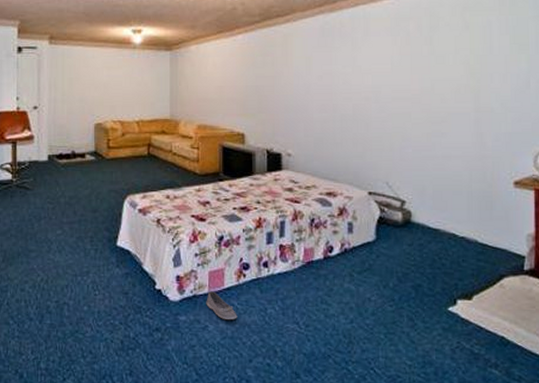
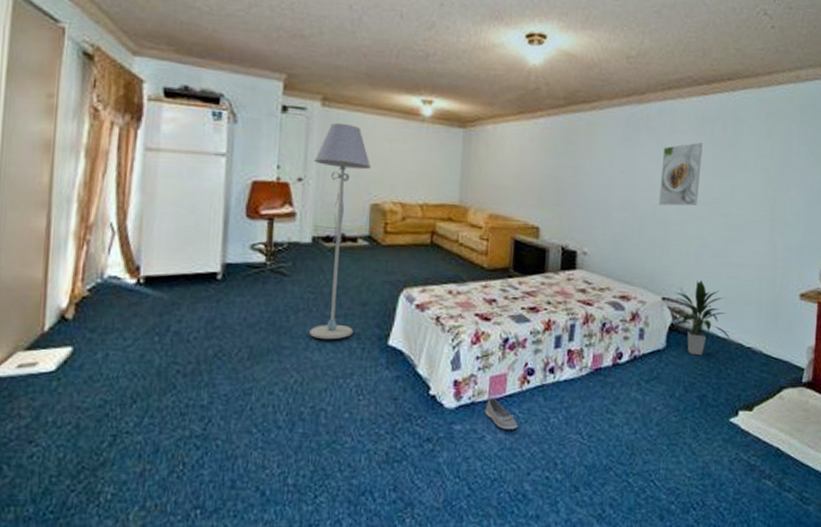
floor lamp: none [46,57,93,243] -> present [309,123,372,340]
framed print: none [358,42,398,105] -> present [659,142,703,206]
indoor plant: none [382,174,443,247] -> present [673,280,731,356]

